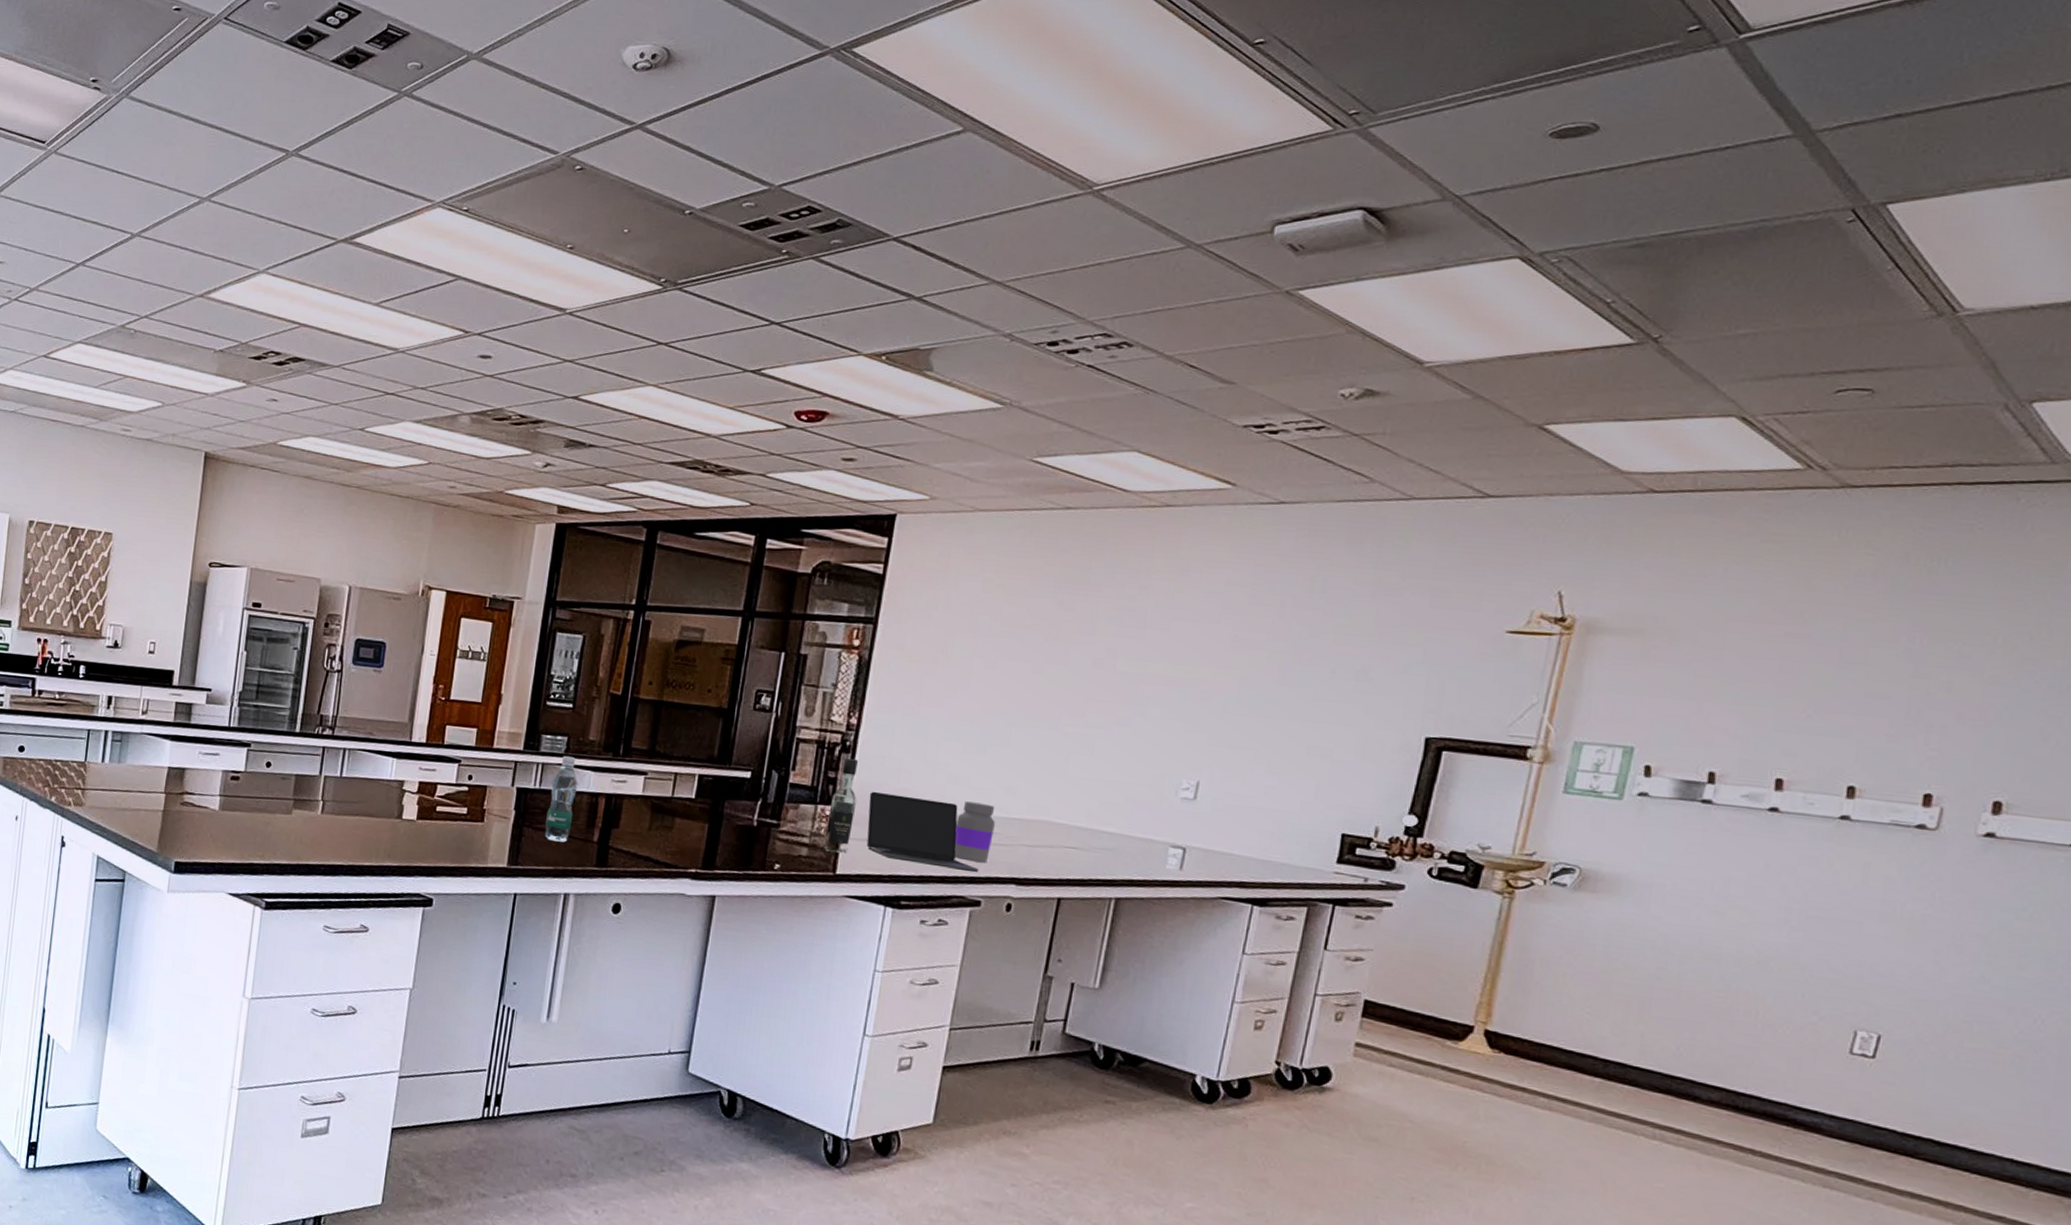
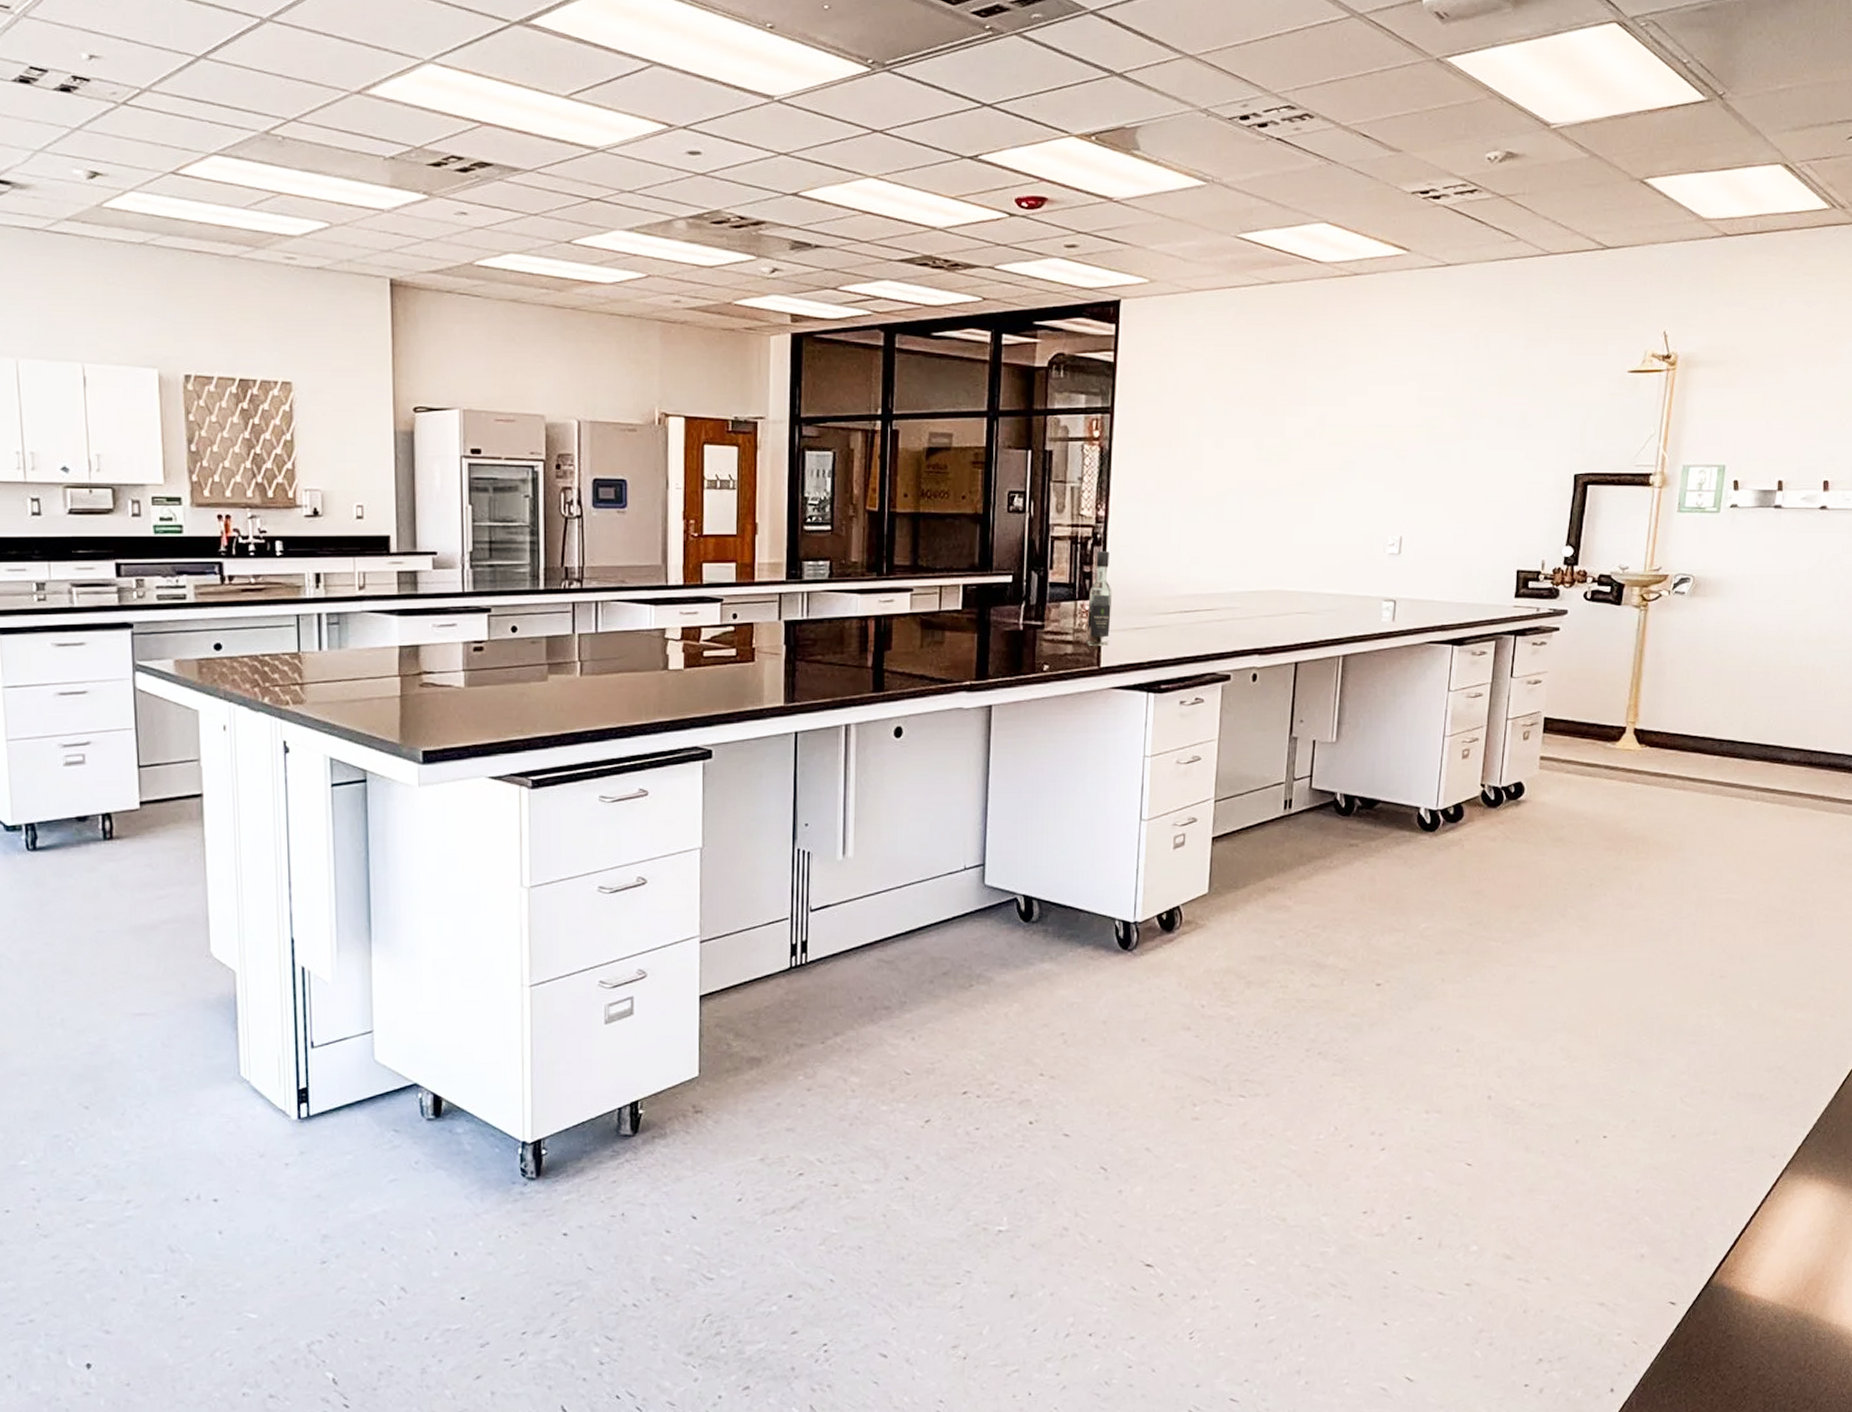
bottle: present [544,756,578,842] -> none [818,582,846,672]
laptop: present [866,791,979,873] -> none [1123,581,1226,649]
jar: present [954,801,995,863] -> none [1202,580,1236,638]

